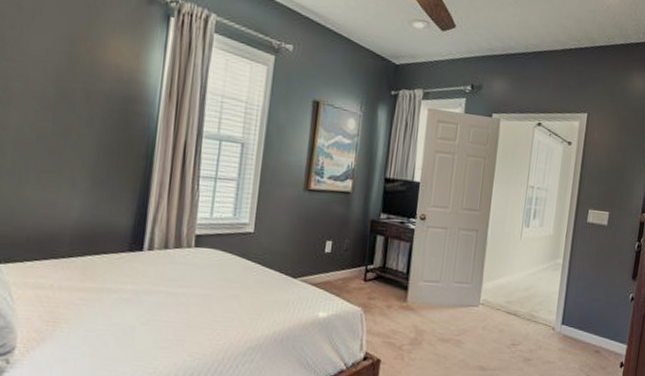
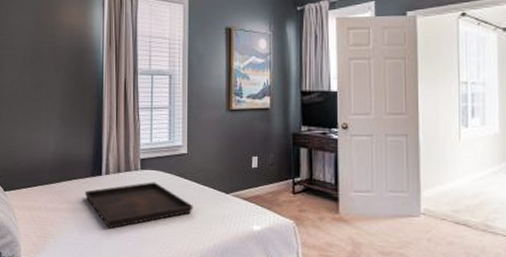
serving tray: none [117,261,255,313] -> present [85,182,193,228]

